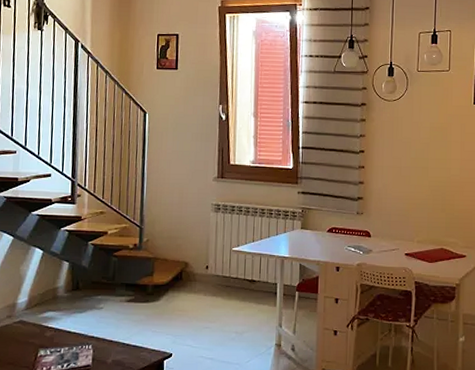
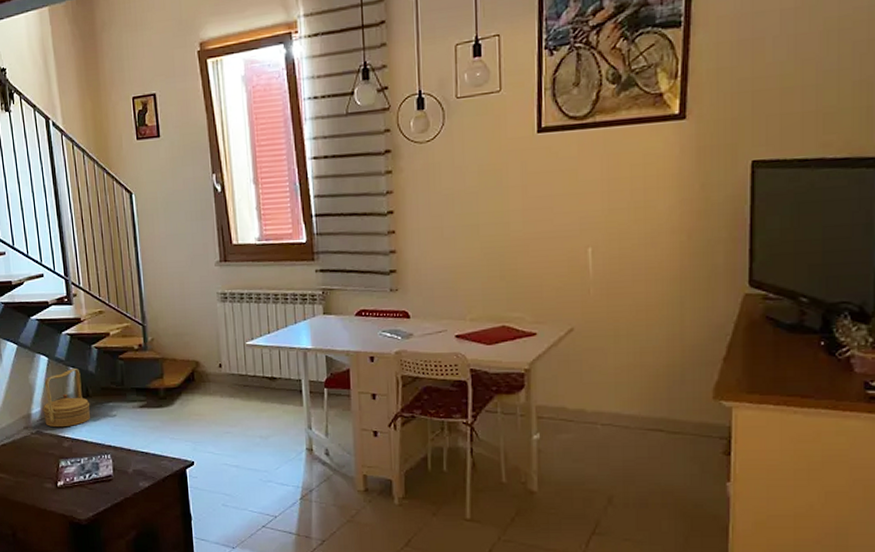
basket: none [30,263,79,318] -> present [43,369,90,428]

